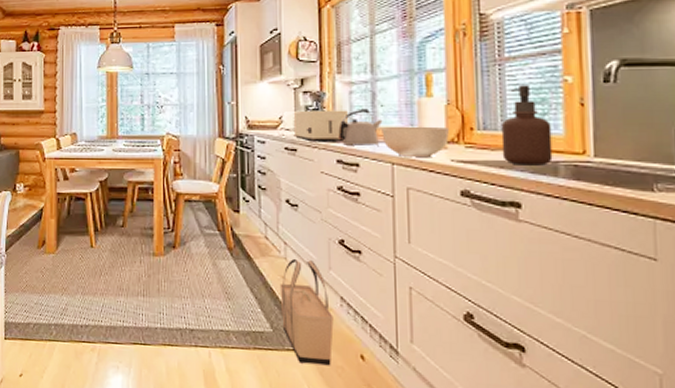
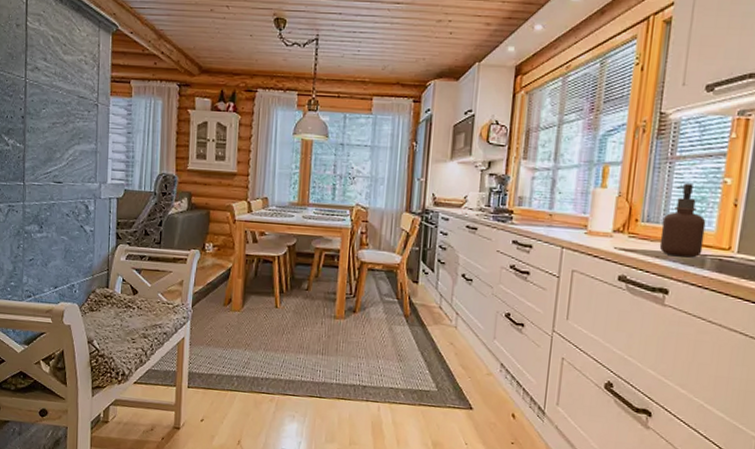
shopping bag: present [279,258,334,366] -> none [446,327,493,422]
toaster: present [294,110,348,142] -> none [477,191,528,224]
kettle: present [338,108,383,146] -> none [516,194,559,230]
bowl: present [382,126,449,158] -> none [556,212,616,245]

